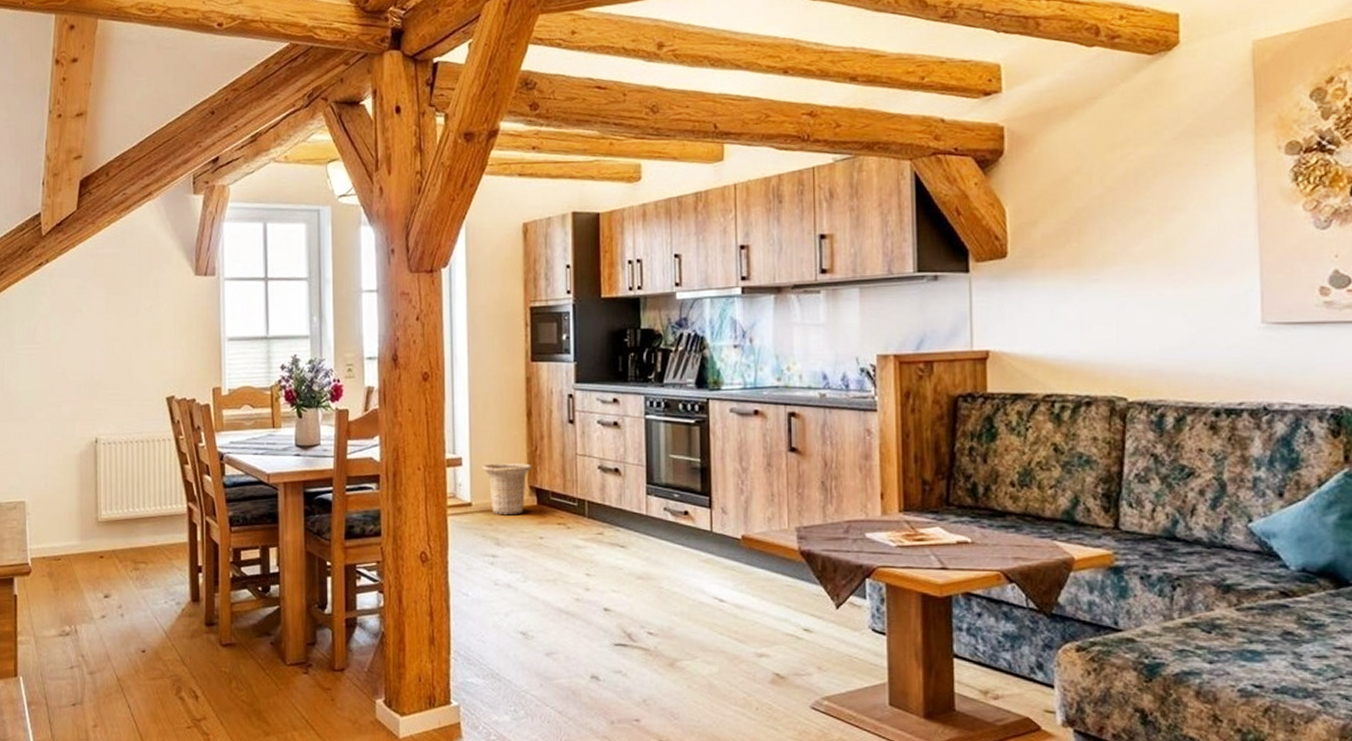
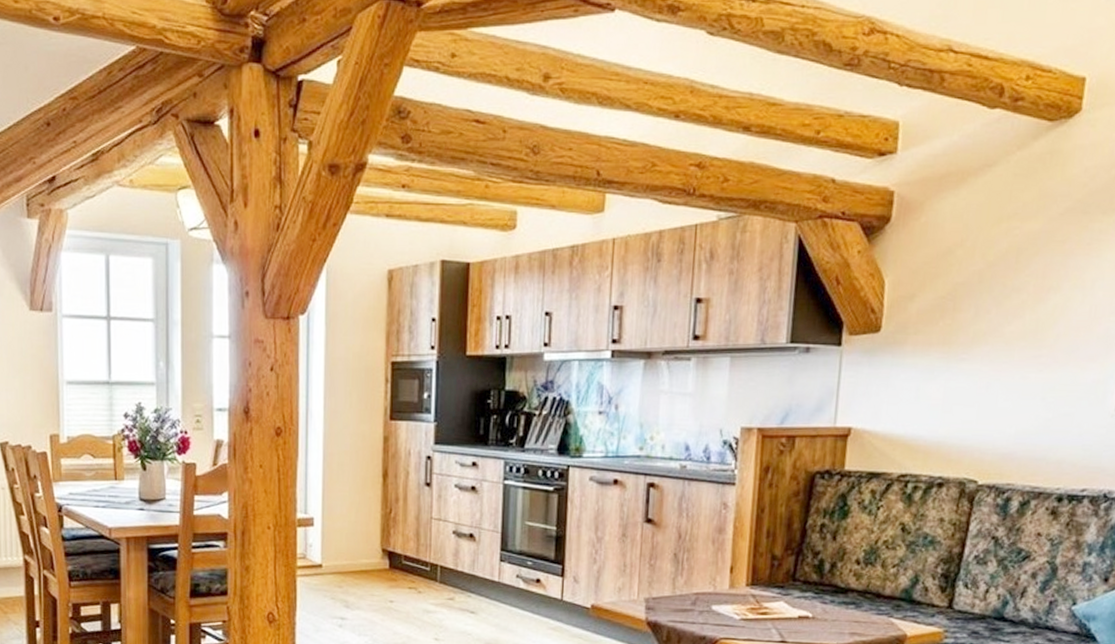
basket: present [483,463,532,515] -> none [335,525,386,578]

